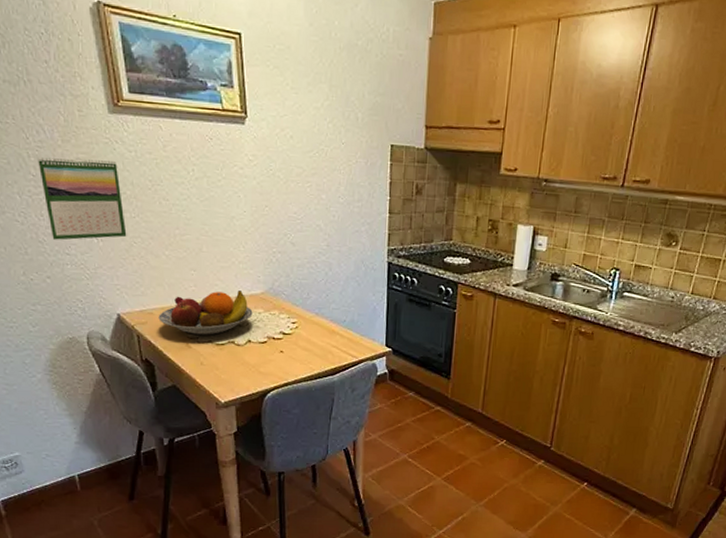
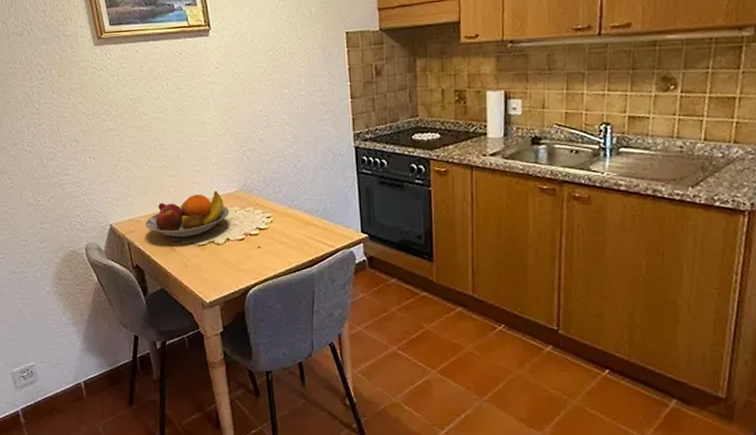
calendar: present [38,157,127,240] -> none [40,87,114,163]

